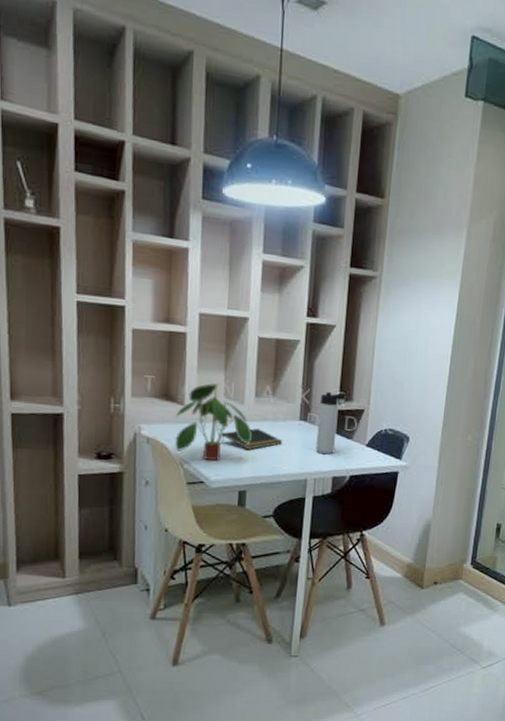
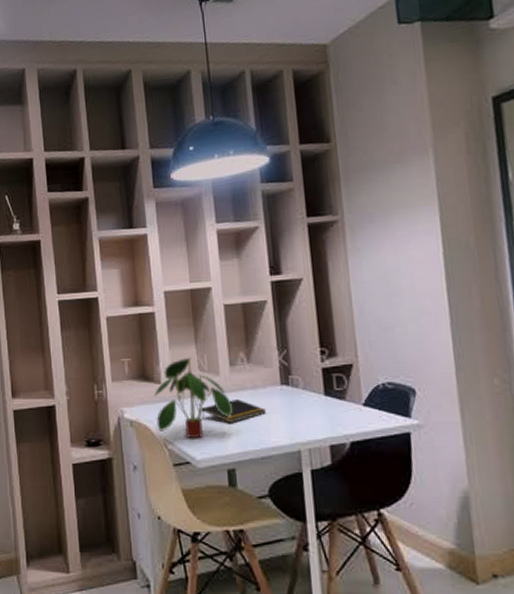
thermos bottle: present [316,392,348,455] -> none [299,349,330,420]

